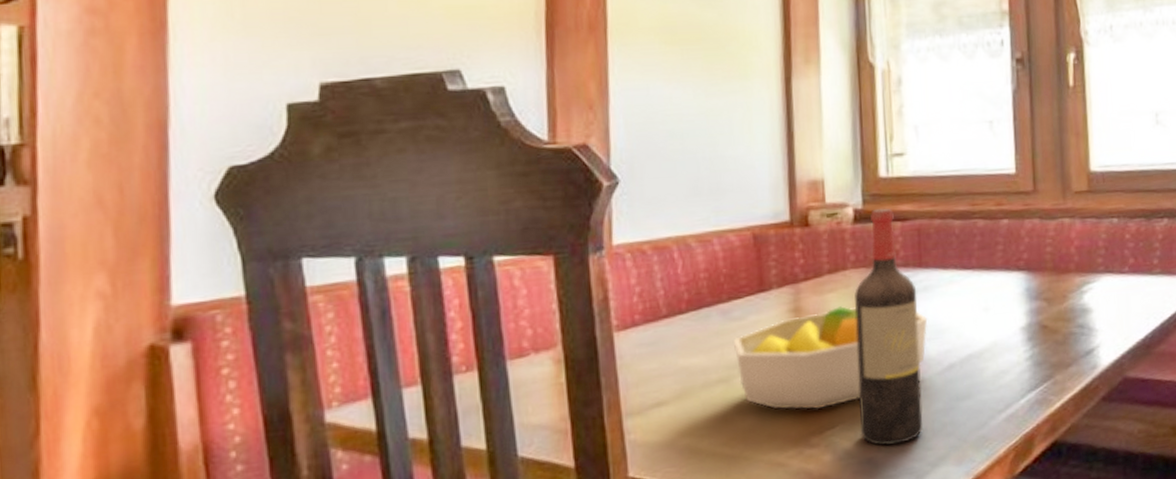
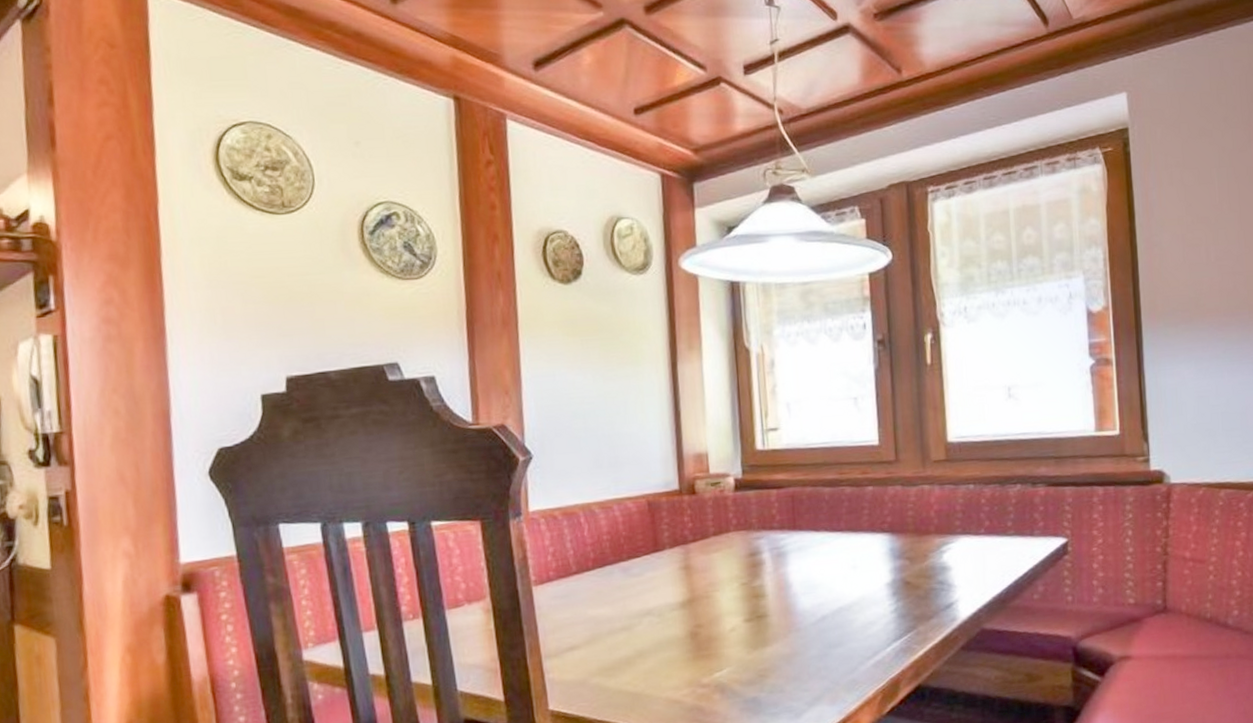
fruit bowl: present [734,306,928,410] -> none [634,564,802,655]
wine bottle: present [855,208,924,446] -> none [737,477,801,687]

